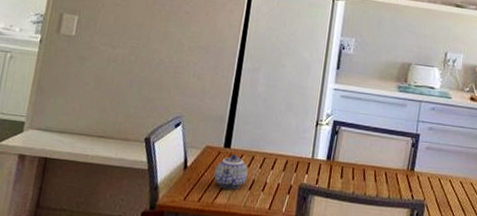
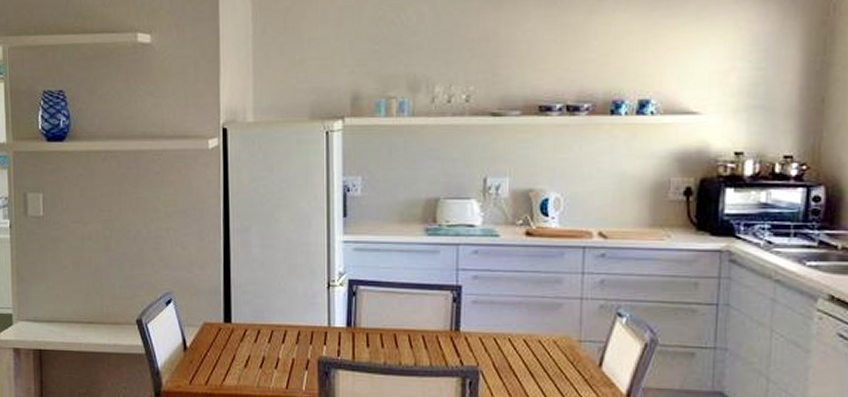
teapot: present [214,154,248,190] -> none [218,329,255,369]

